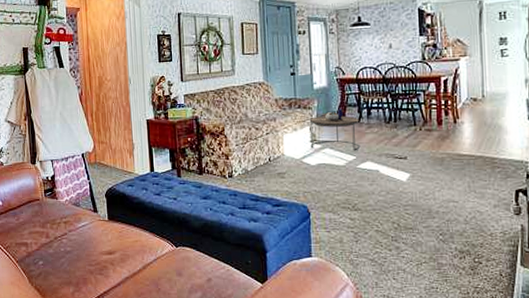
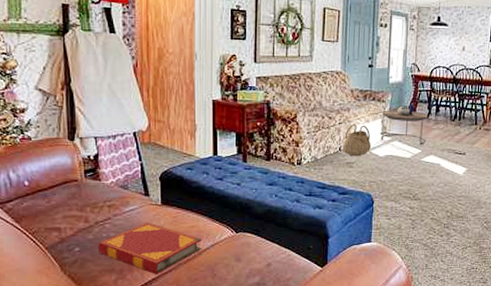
hardback book: none [58,237,146,288] -> present [98,222,202,275]
basket: none [272,132,302,167] -> present [343,123,372,157]

